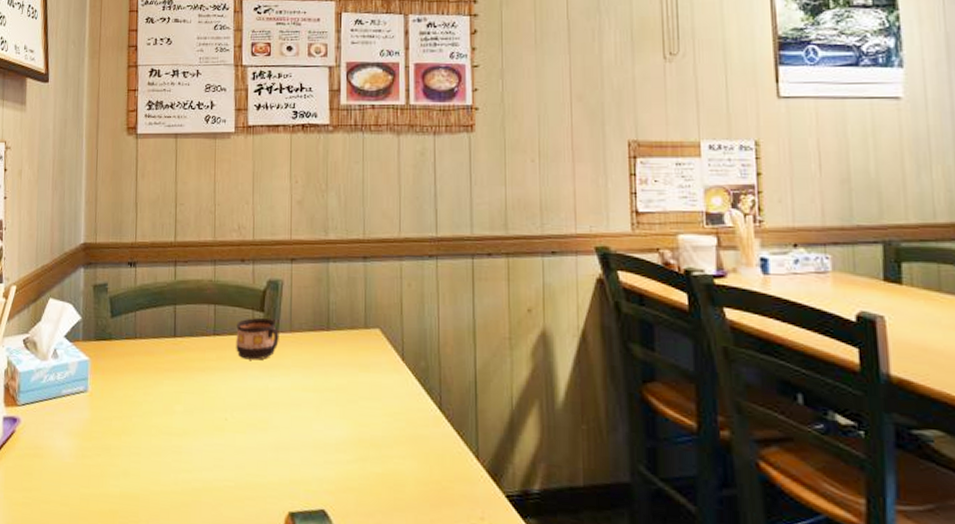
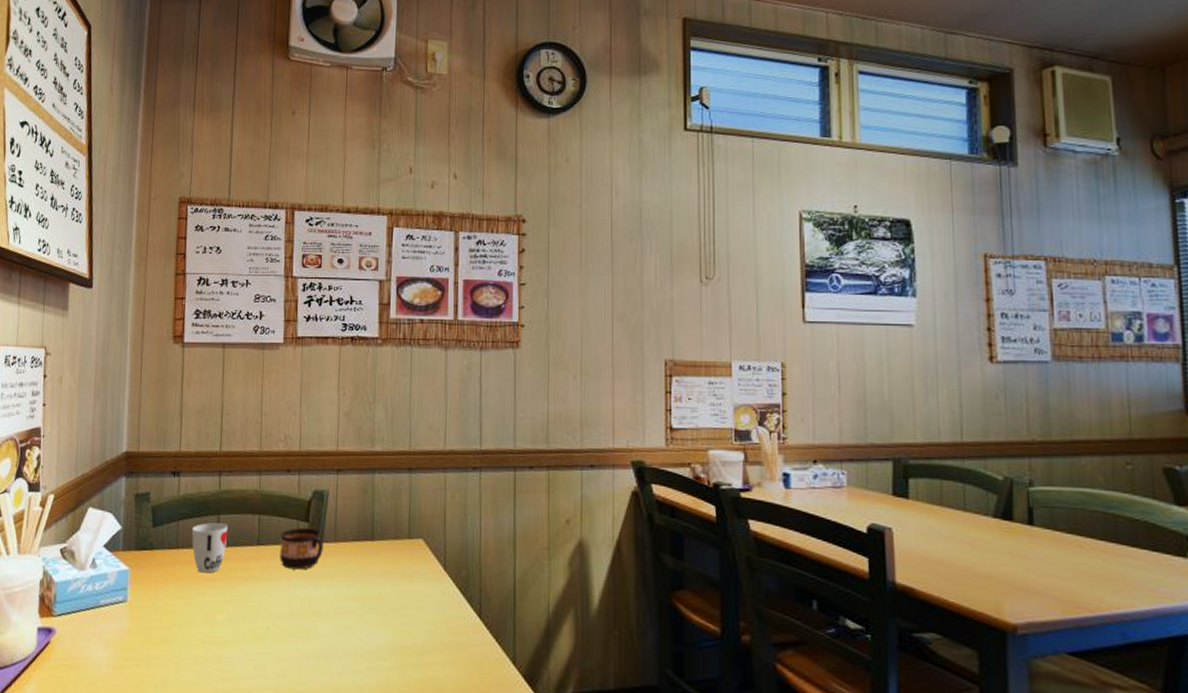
cup: none [149,313,185,364] -> present [192,523,229,573]

